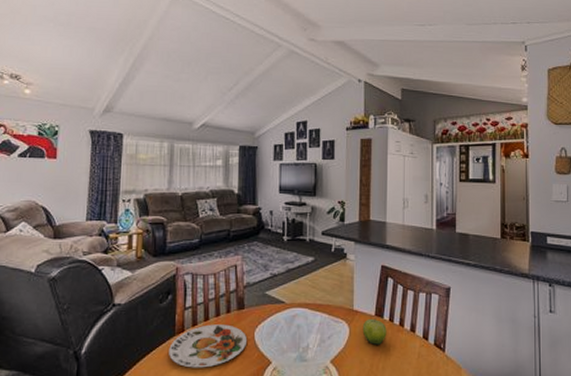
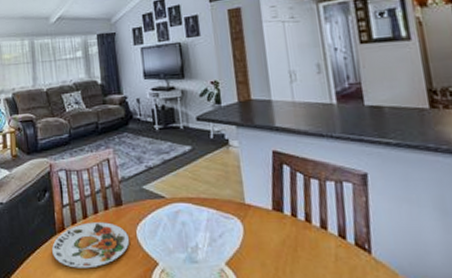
fruit: present [362,318,387,346] -> none [258,213,291,246]

